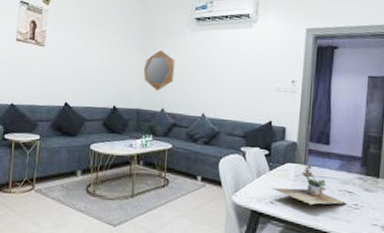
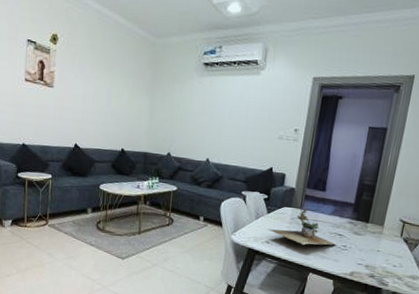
home mirror: present [143,49,175,92] -> none [150,94,182,136]

